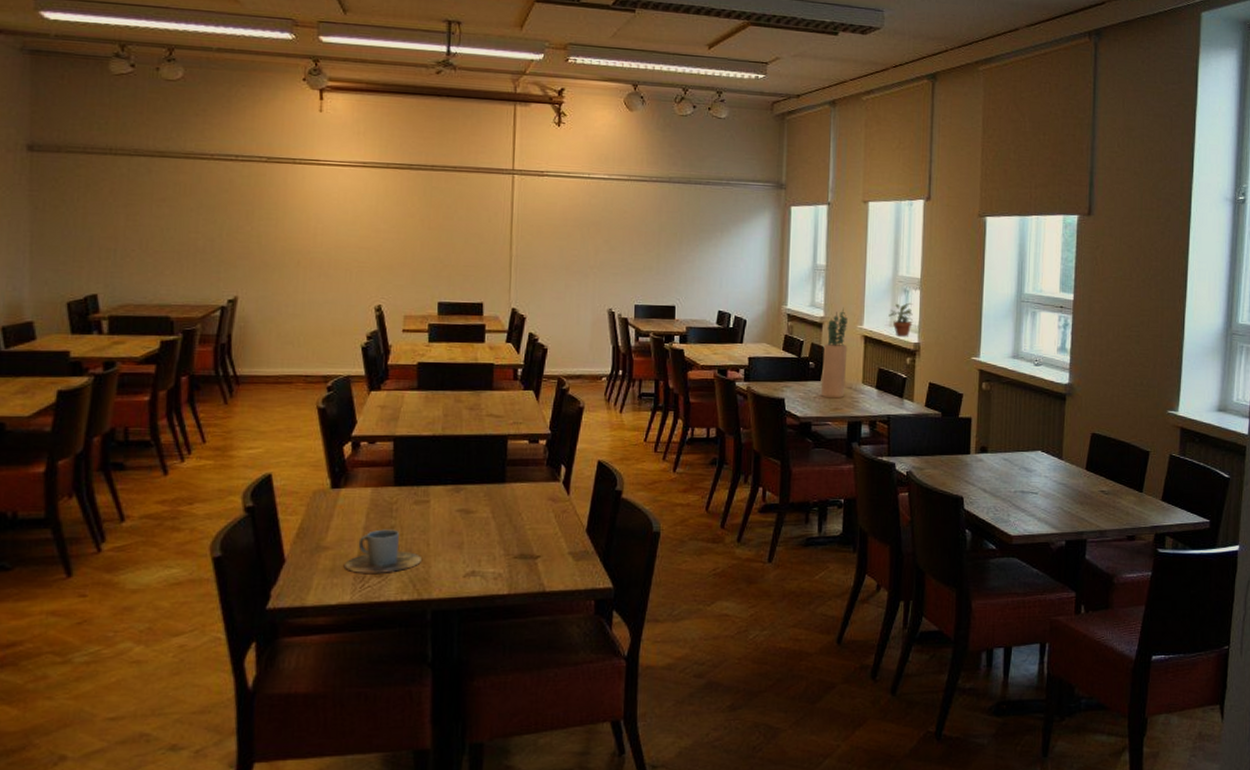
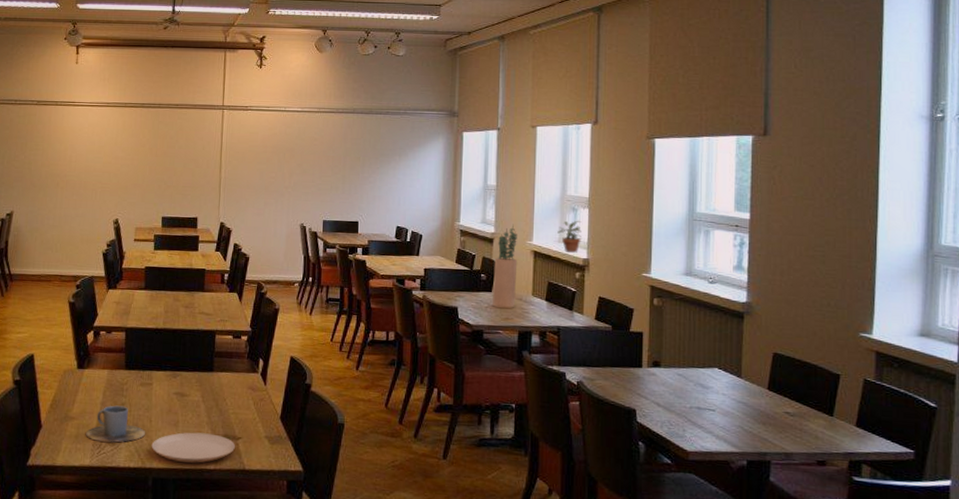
plate: none [429,554,533,589] -> present [151,432,235,463]

